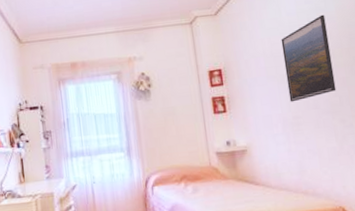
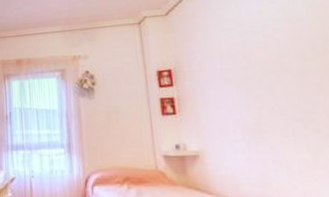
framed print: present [281,14,336,103] -> none [240,14,308,107]

